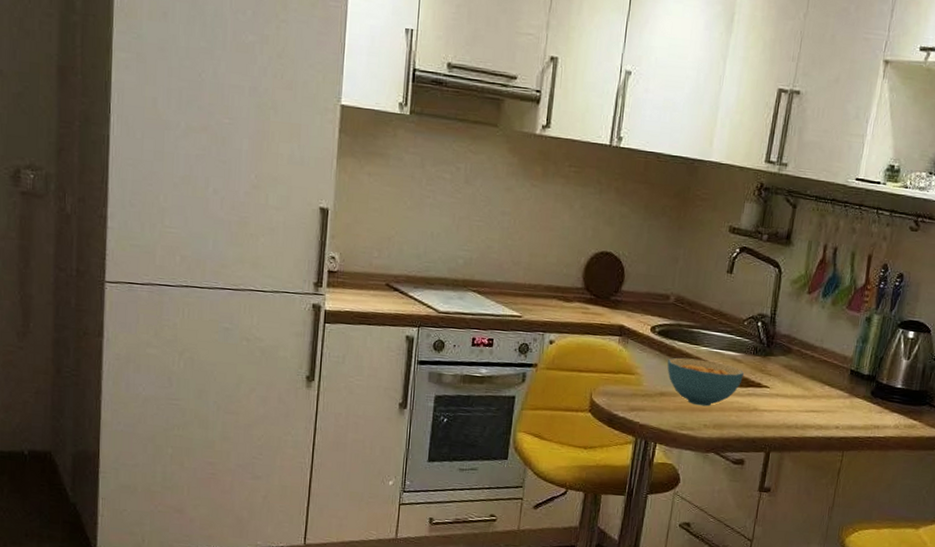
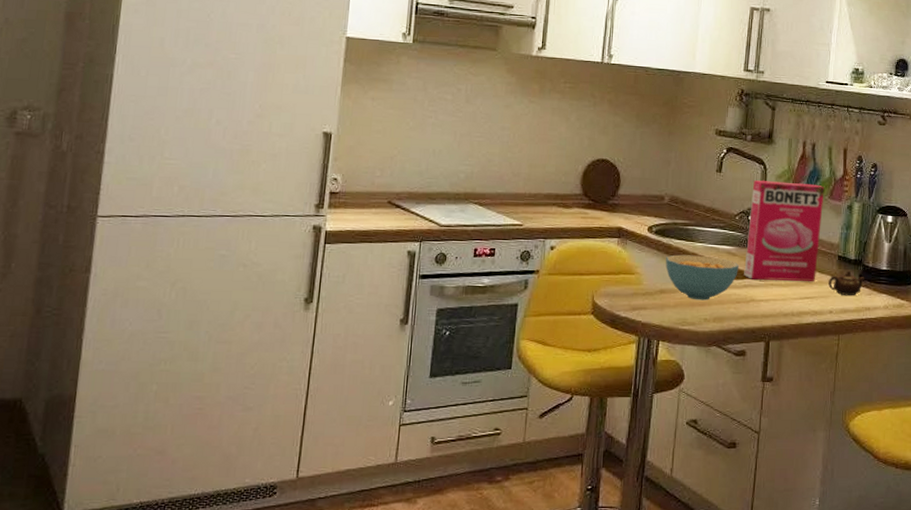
cereal box: none [748,284,843,395] -> present [744,180,825,281]
teapot: none [837,386,877,413] -> present [828,271,865,296]

